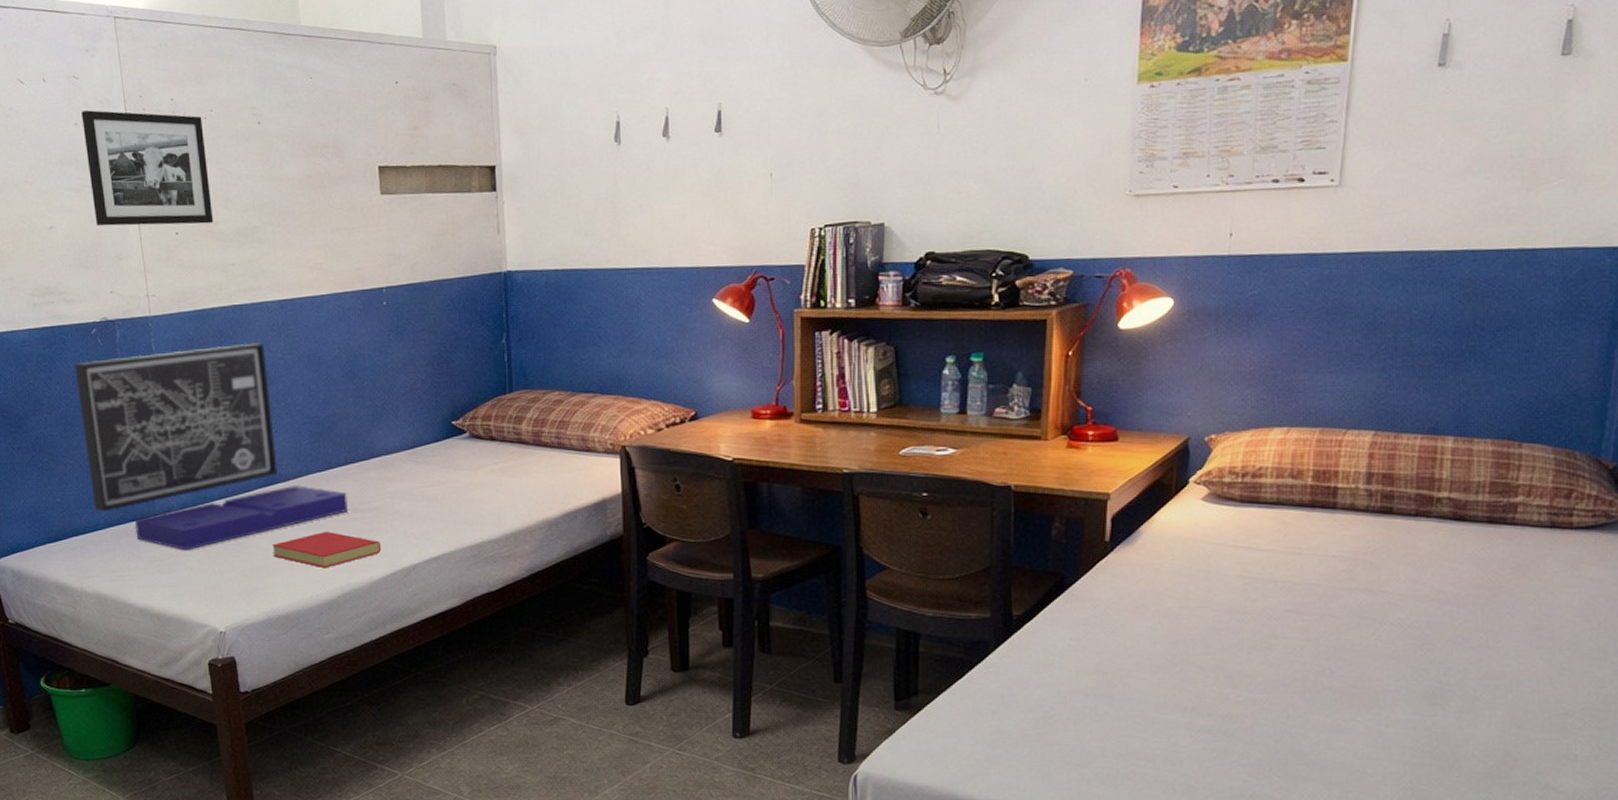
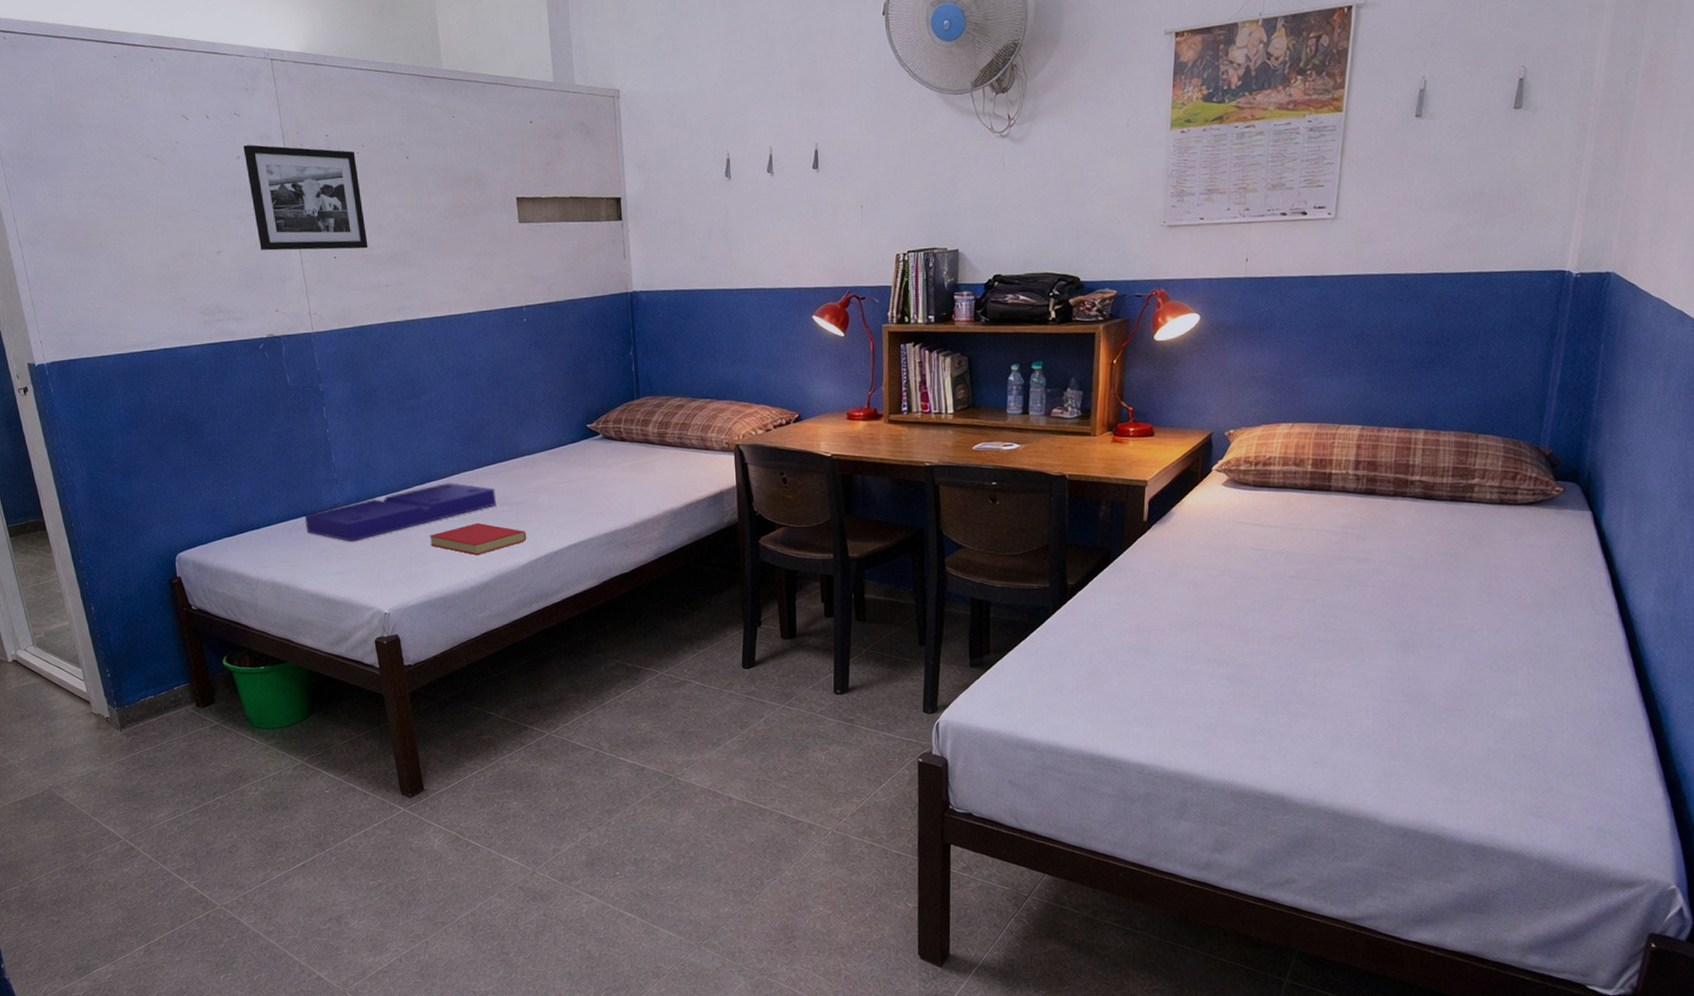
wall art: present [75,342,279,512] -> none [245,356,433,509]

